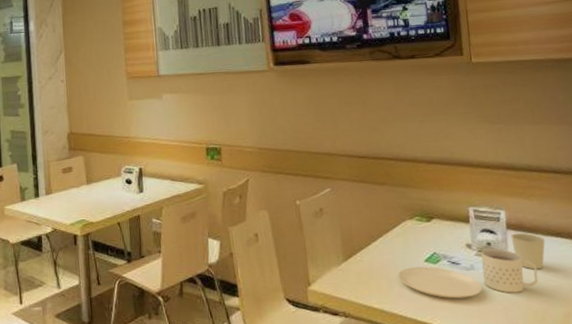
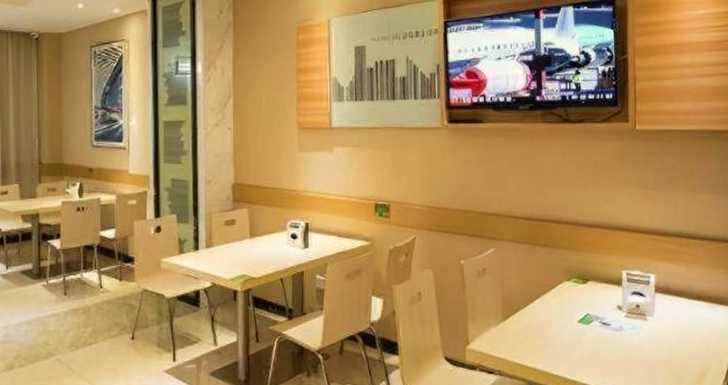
plate: present [398,266,483,299] -> none [552,327,629,358]
mug: present [481,249,539,293] -> none [630,311,680,353]
dixie cup: present [511,233,545,270] -> none [658,296,688,331]

